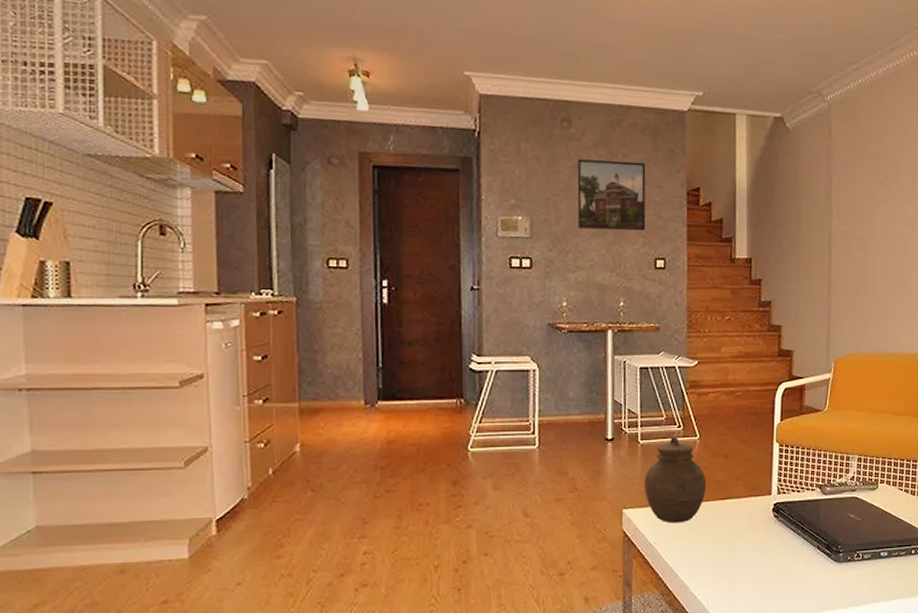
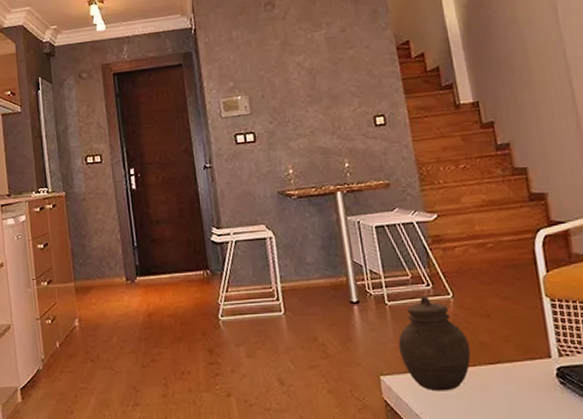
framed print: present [577,159,646,231] -> none [285,27,360,99]

